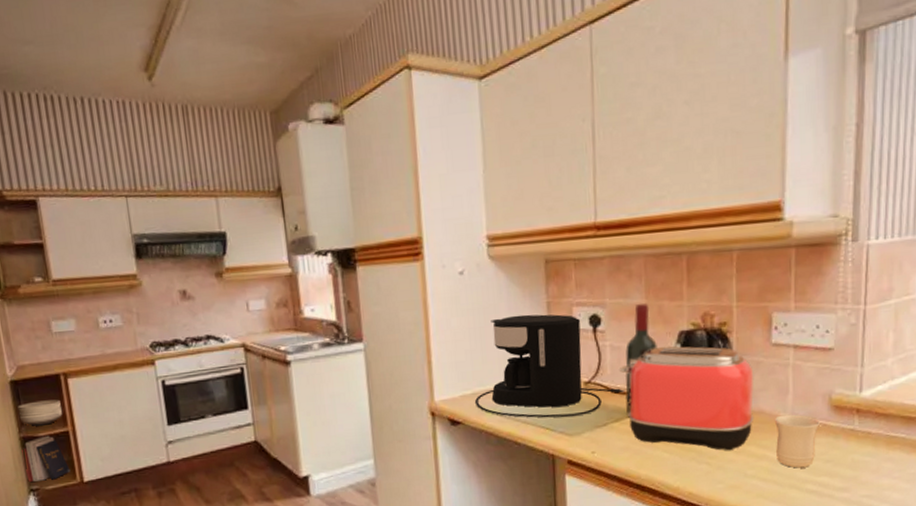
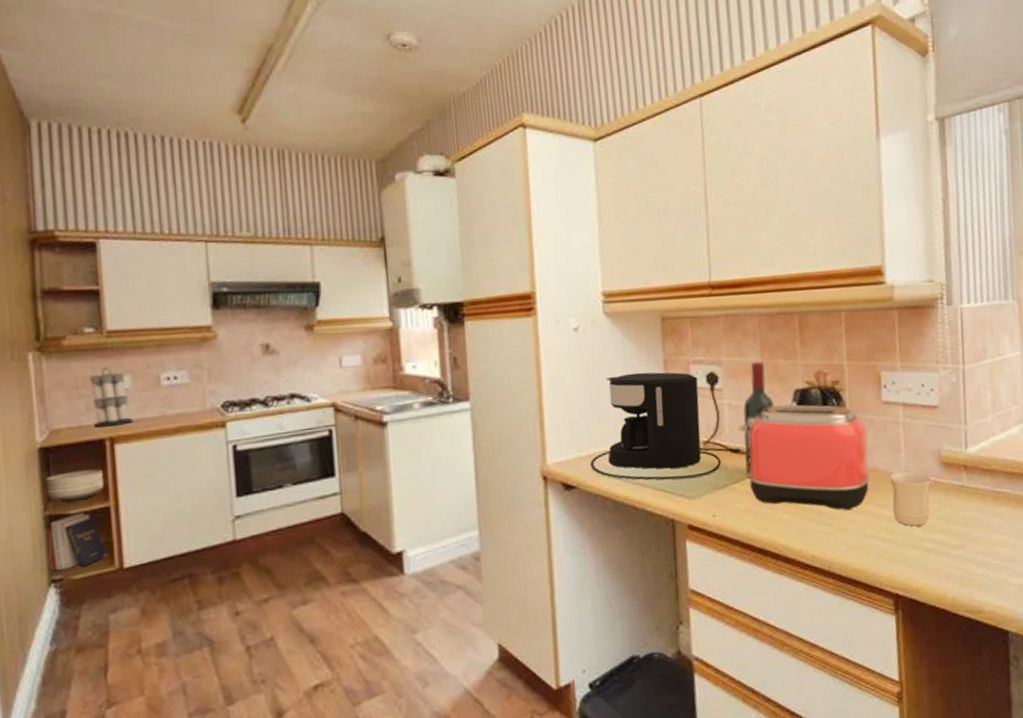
spice rack: none [43,312,80,364] -> present [90,367,133,428]

